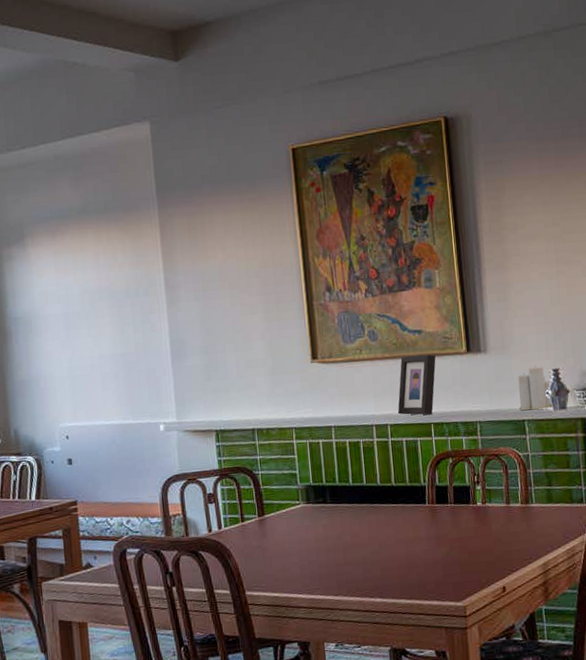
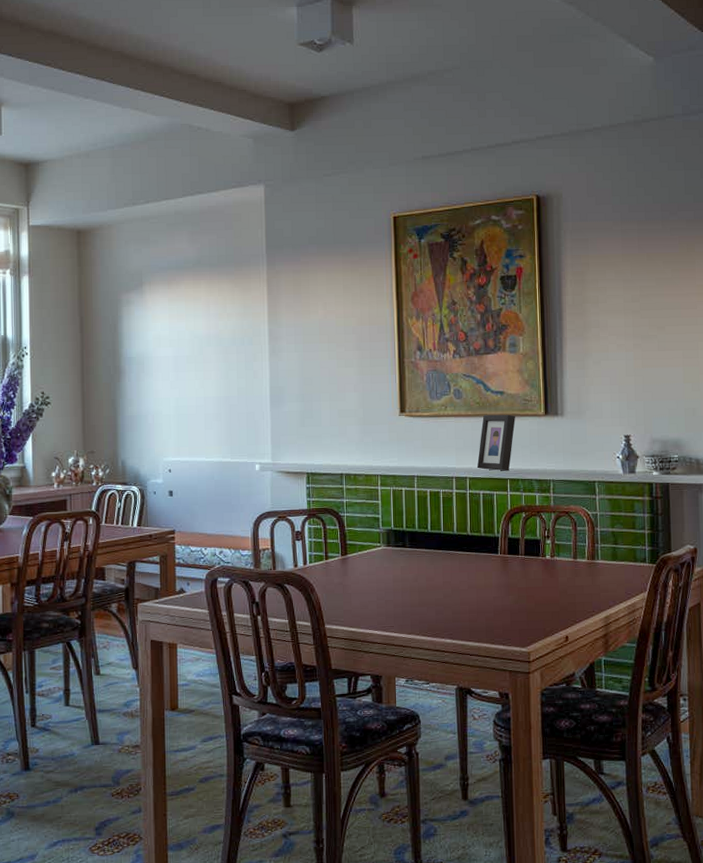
candle: present [518,365,553,411] -> none [591,431,623,473]

